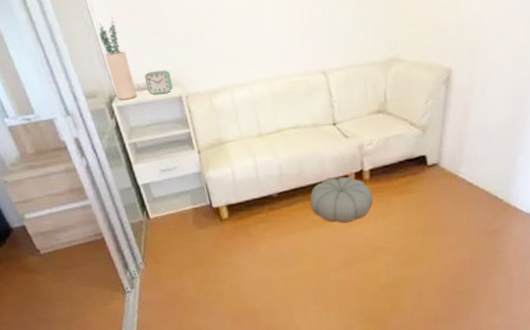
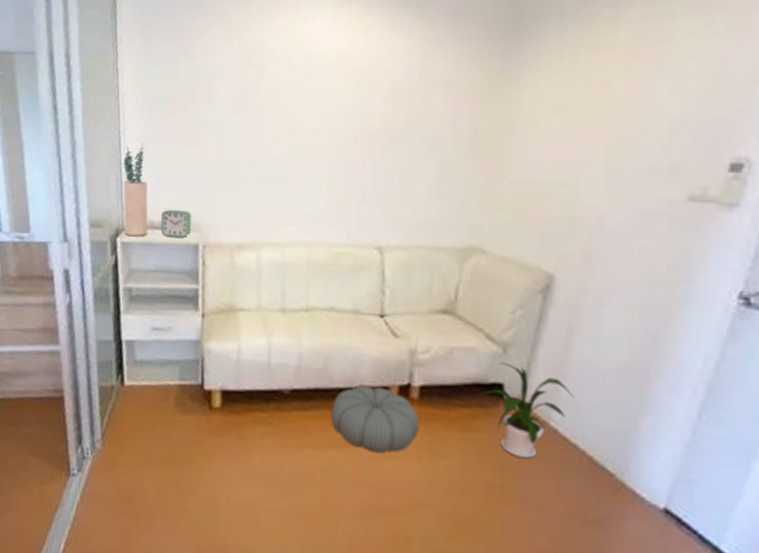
house plant: none [410,140,474,204] -> present [479,362,575,459]

